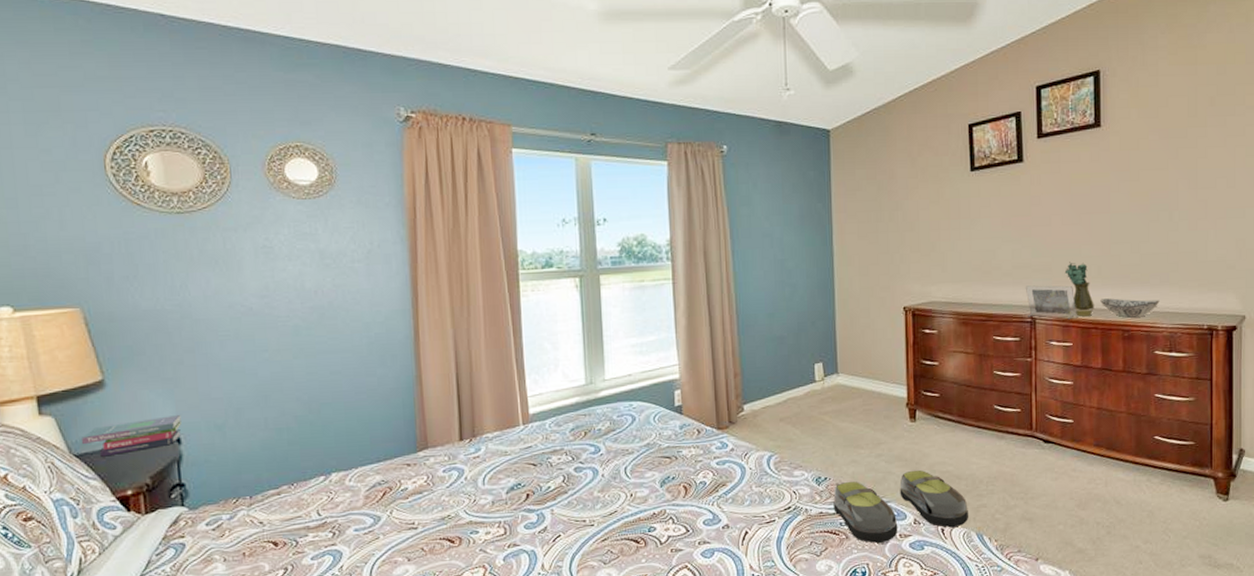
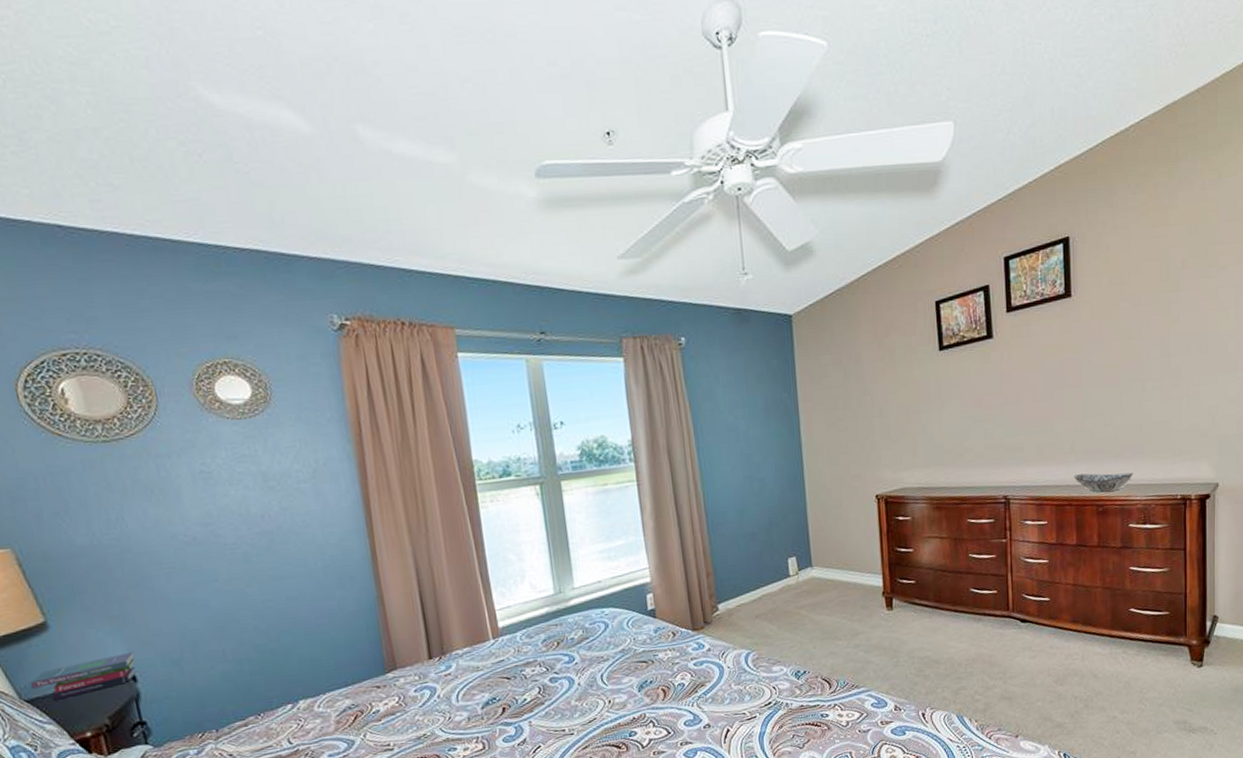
slippers: present [833,469,969,543] -> none [813,657,949,732]
photo frame: present [1026,285,1077,320] -> none [999,463,1051,499]
vase: present [1064,262,1094,317] -> none [1037,439,1068,494]

